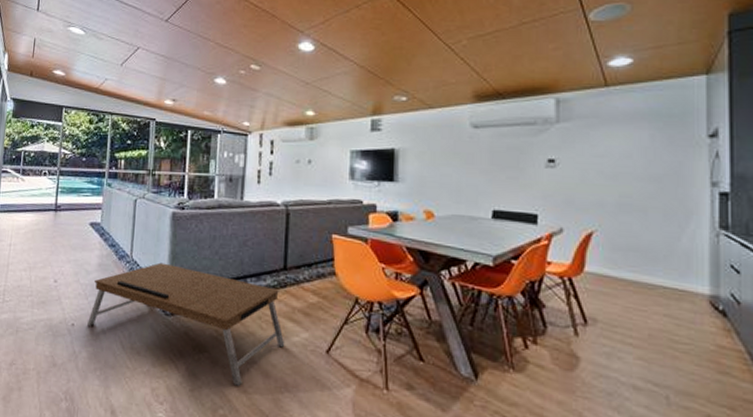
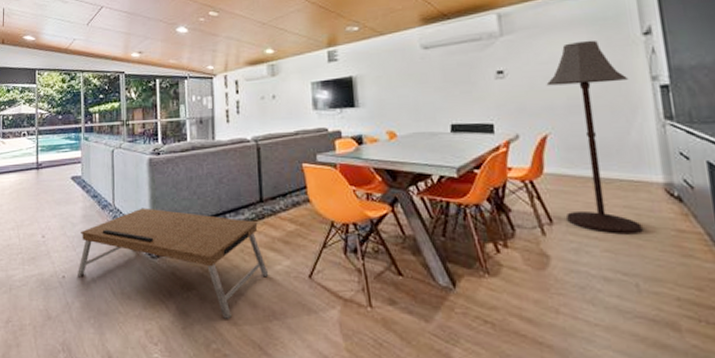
floor lamp: none [598,136,688,345] -> present [546,40,643,235]

